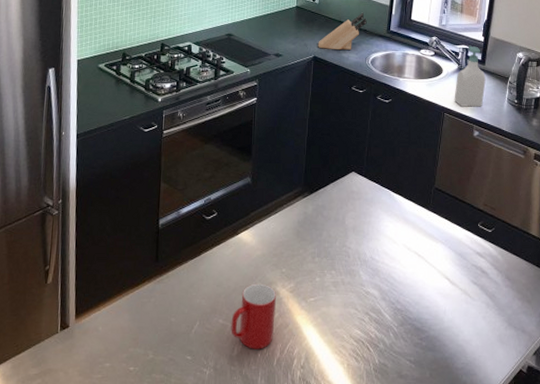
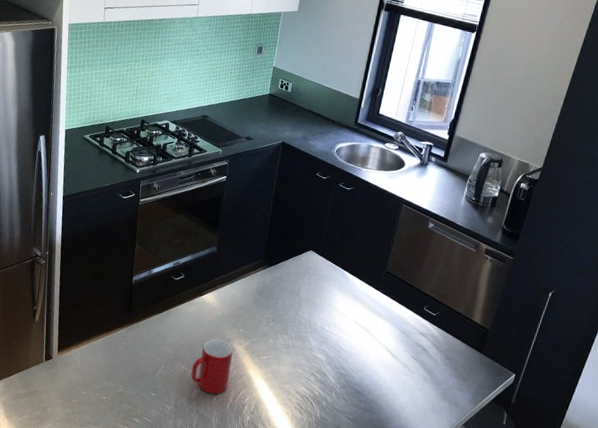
knife block: present [318,12,367,50] -> none [287,103,336,138]
soap bottle: present [454,46,486,107] -> none [413,143,447,201]

